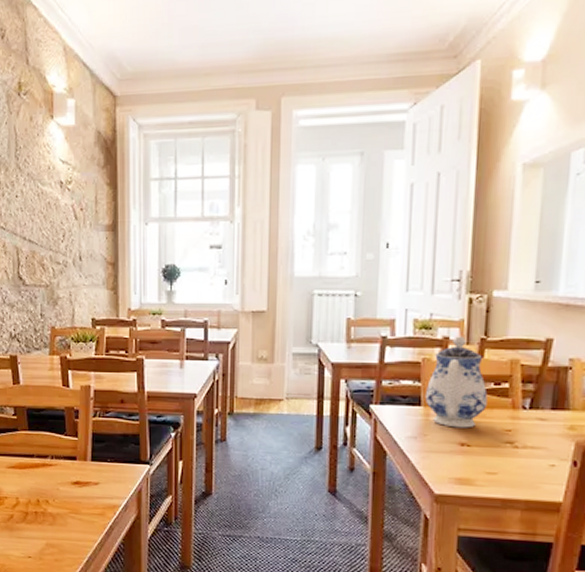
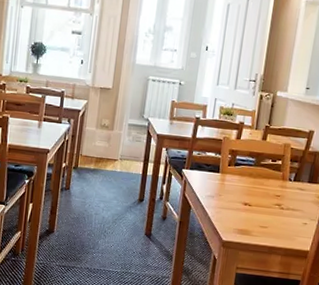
teapot: present [426,336,488,428] -> none [223,122,267,192]

